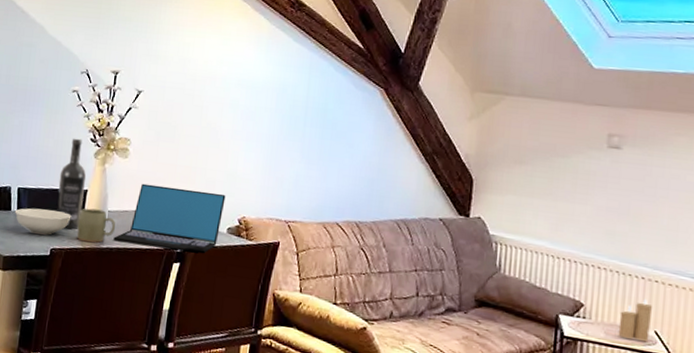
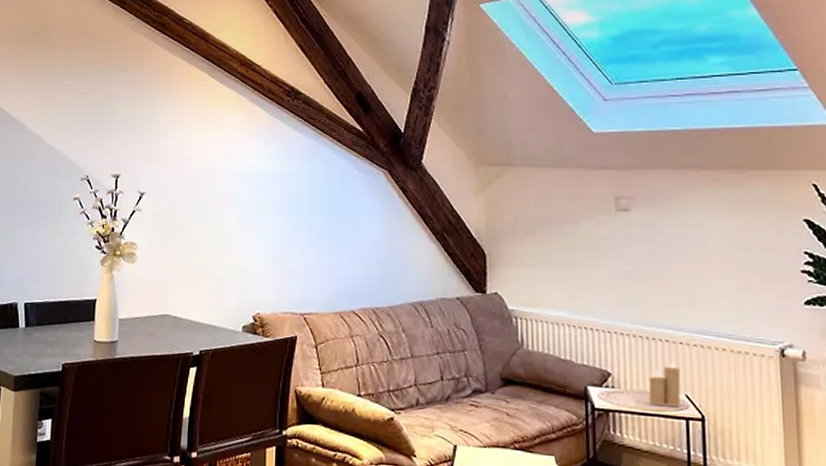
bowl: present [14,208,72,235] -> none [23,323,82,351]
wine bottle: present [56,138,87,230] -> none [65,247,94,342]
mug: present [77,208,115,243] -> none [88,318,127,354]
laptop: present [113,183,226,254] -> none [127,287,238,356]

